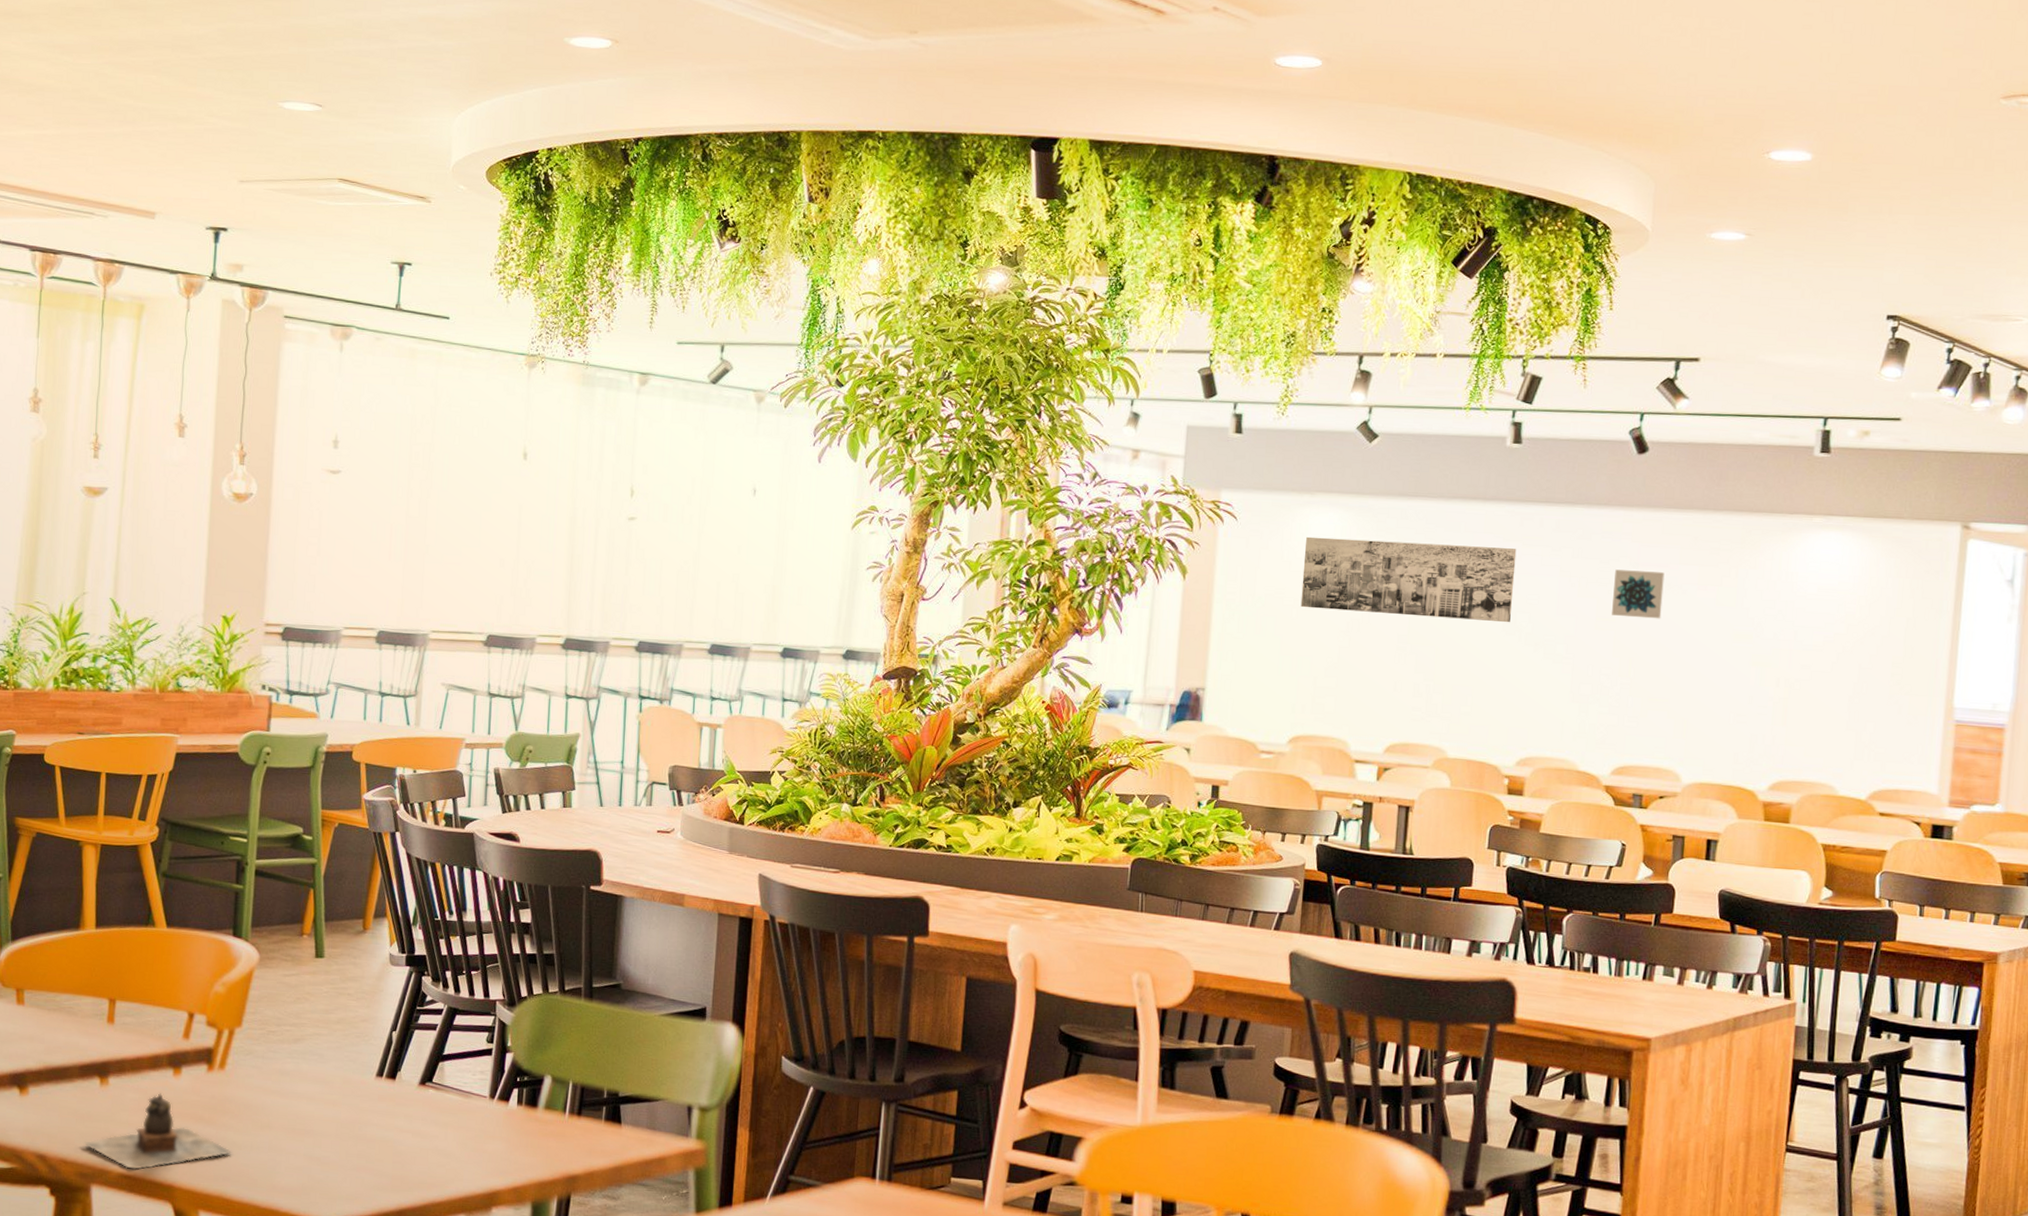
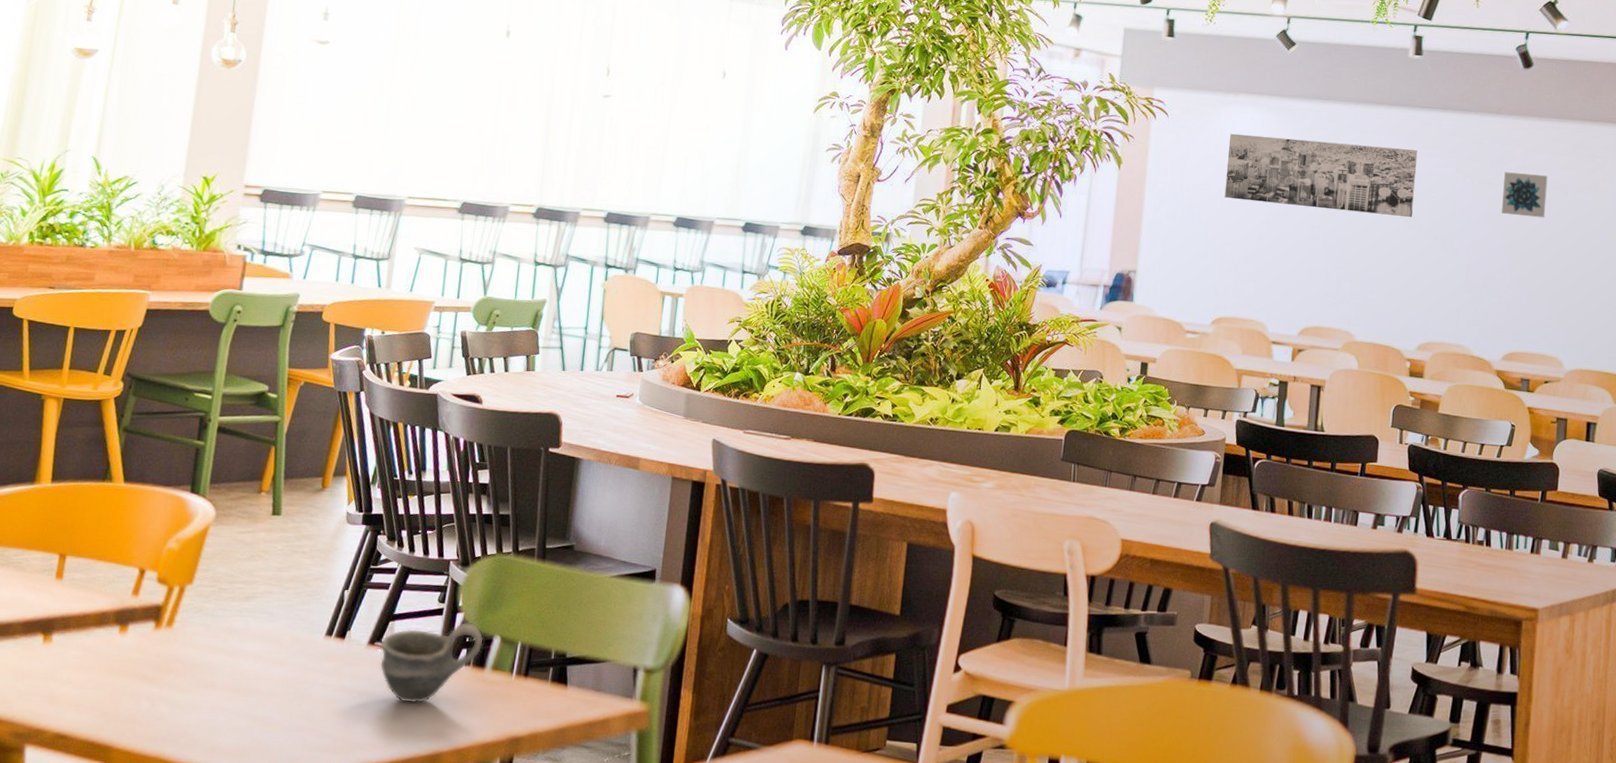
teapot: present [82,1093,233,1170] -> none [20,651,174,730]
cup: none [431,1062,534,1143] -> present [380,622,484,704]

